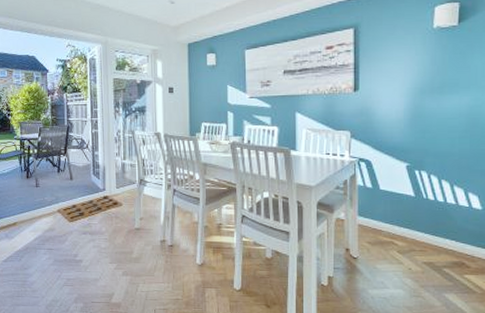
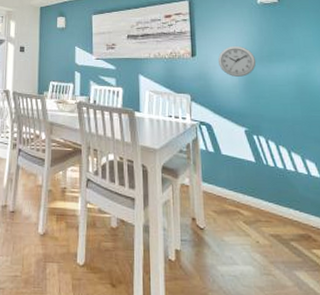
wall clock: none [382,77,426,111] -> present [217,45,256,77]

